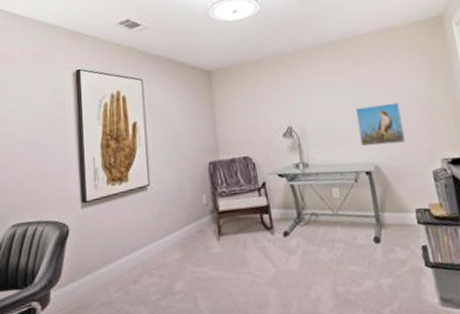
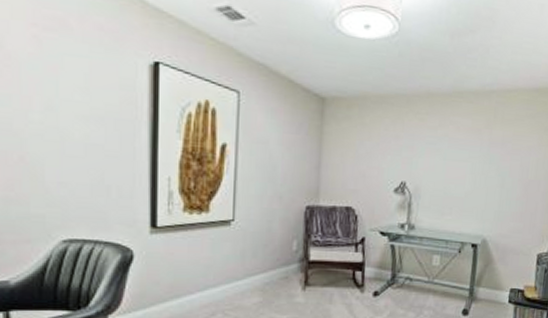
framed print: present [355,102,406,147] -> none [474,174,525,220]

